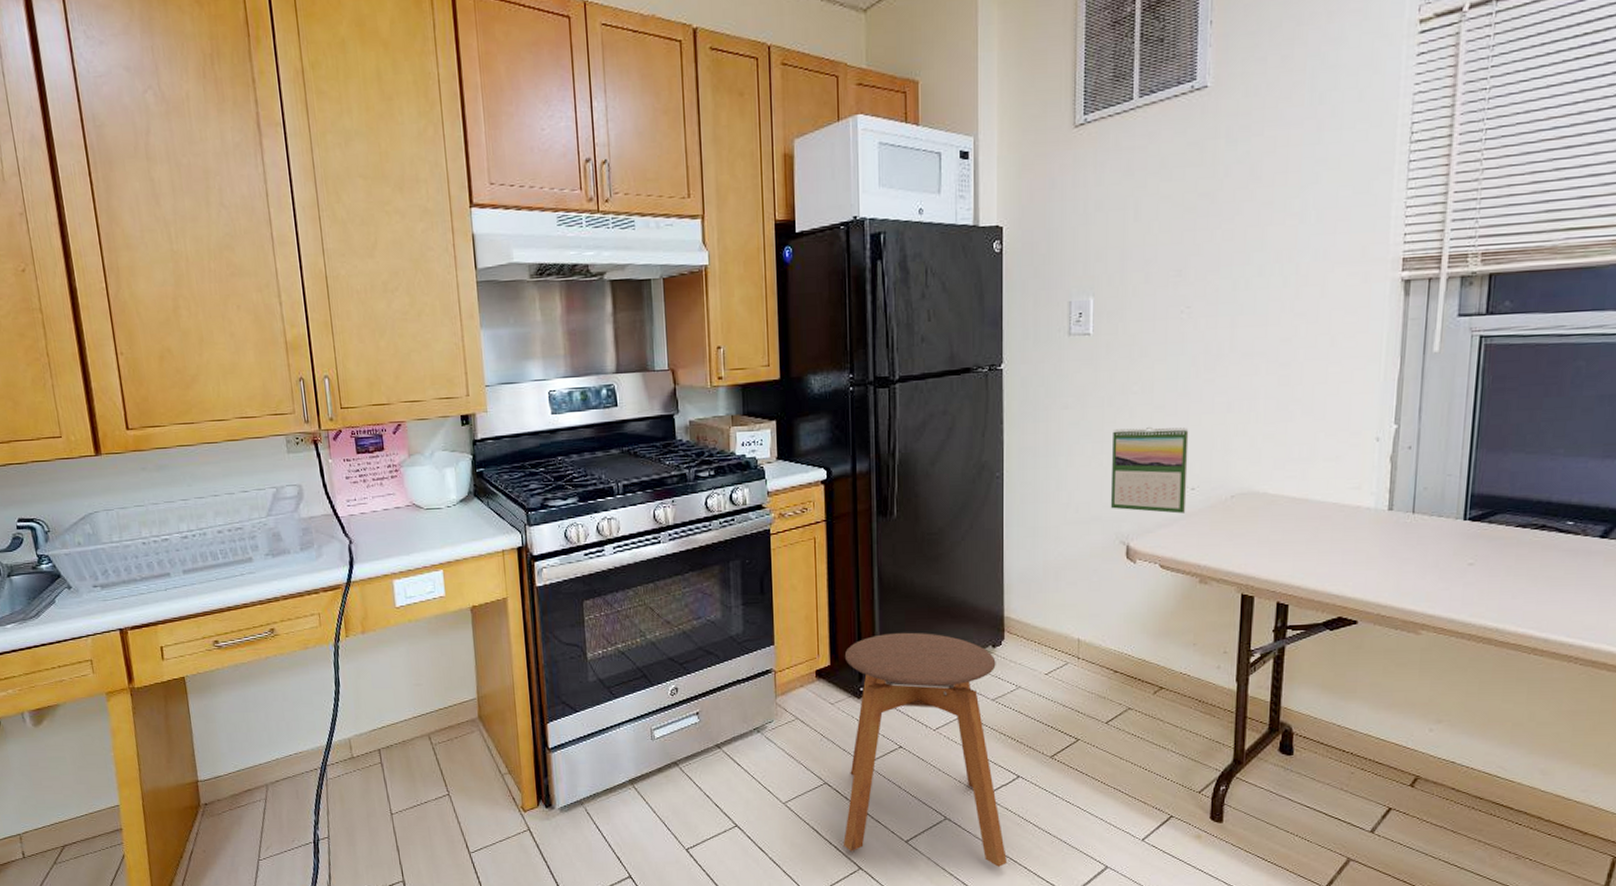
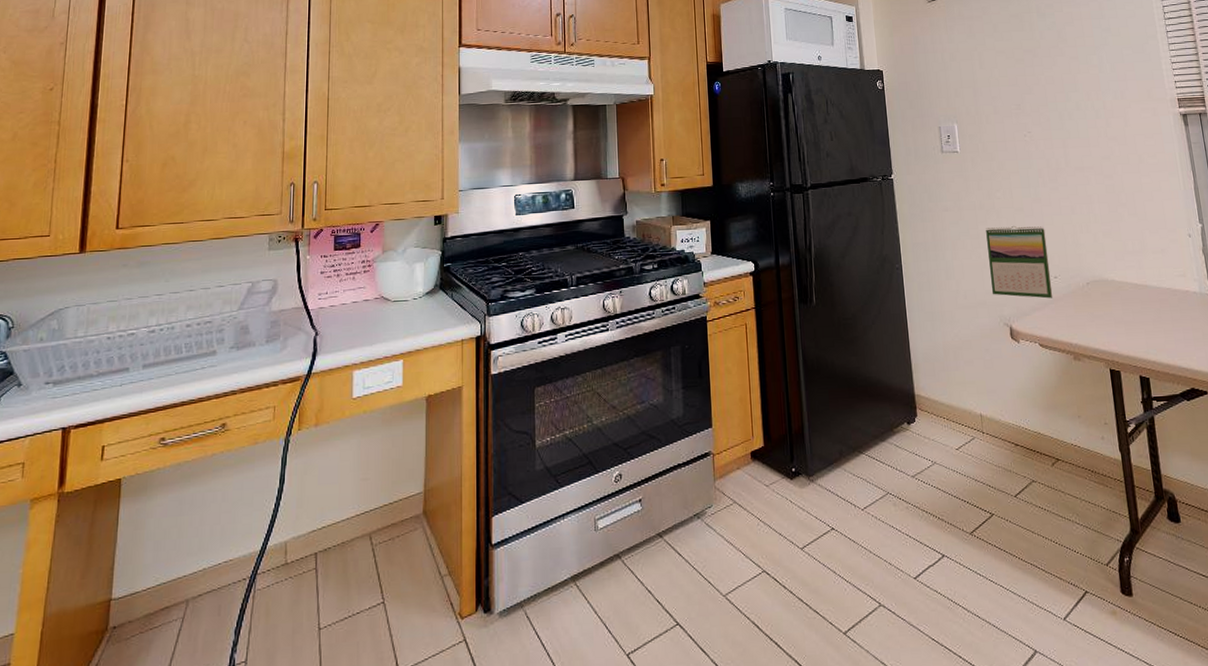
stool: present [843,632,1007,867] -> none [776,411,942,657]

